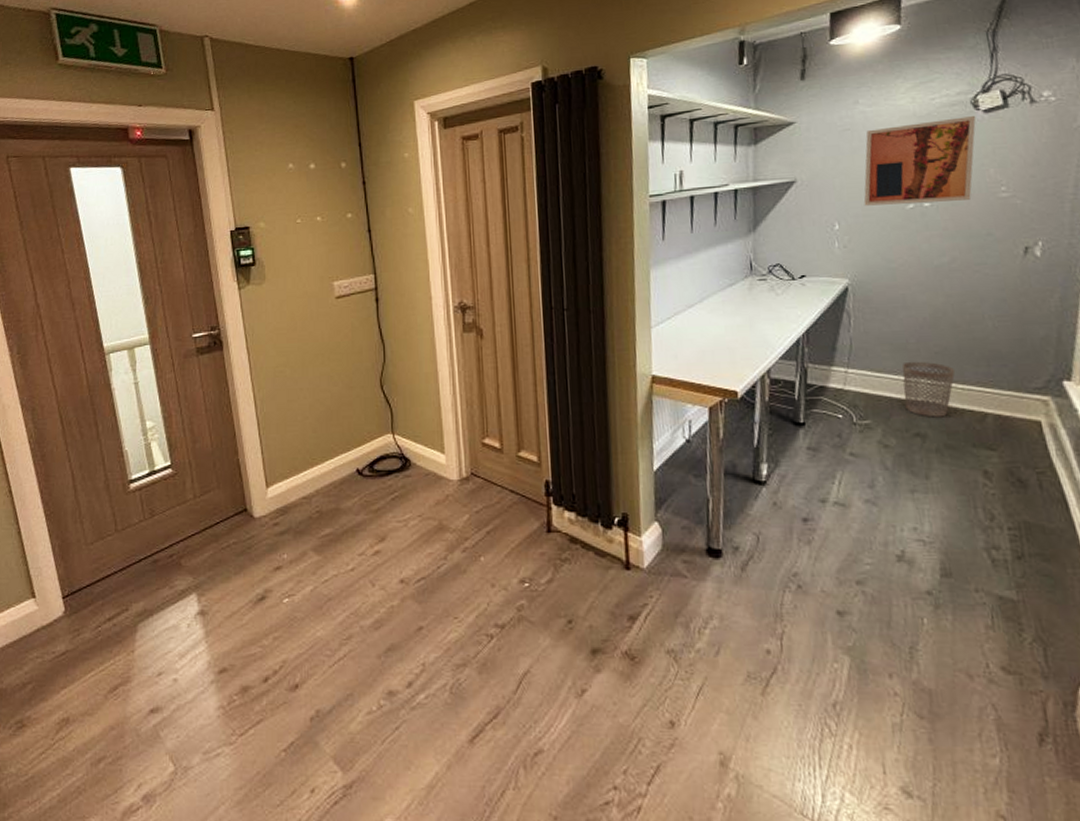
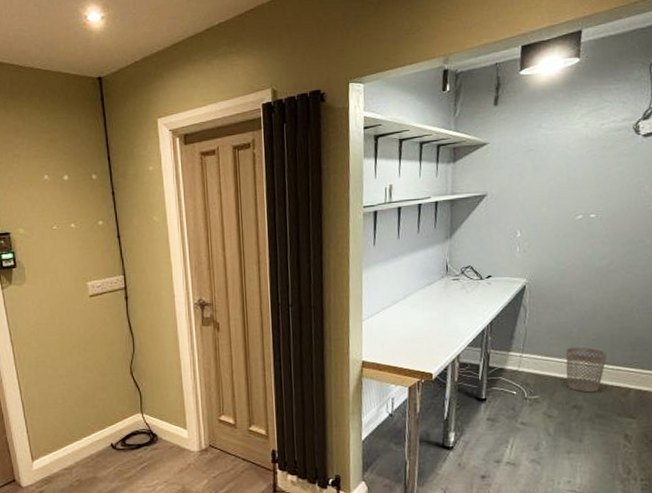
wall art: present [863,116,976,206] -> none [542,140,637,217]

